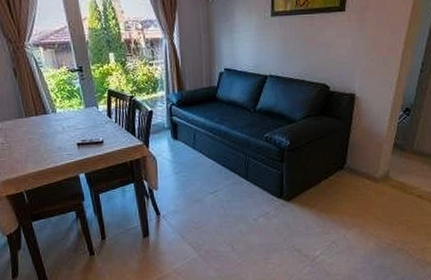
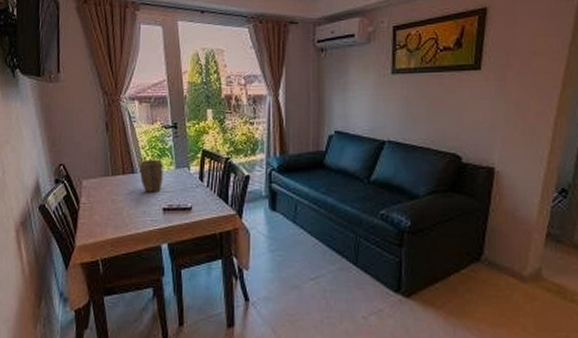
plant pot: none [51,100,75,131] -> present [139,159,163,193]

